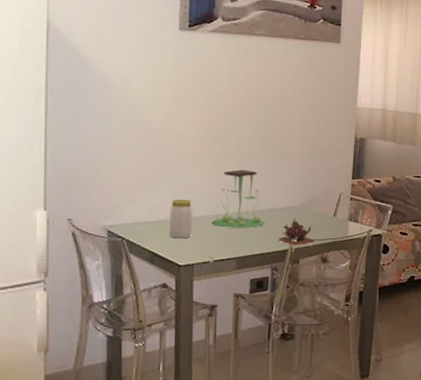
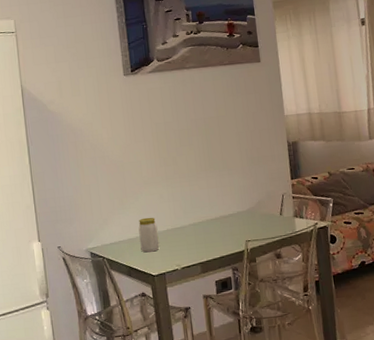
plant: present [211,169,315,245] -> none [174,184,267,246]

